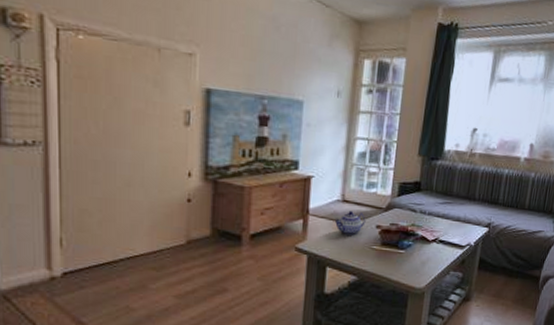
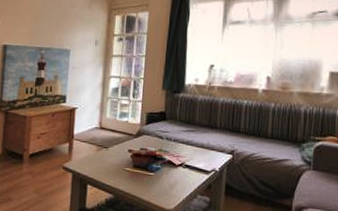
teapot: present [335,210,366,236] -> none [94,136,120,158]

